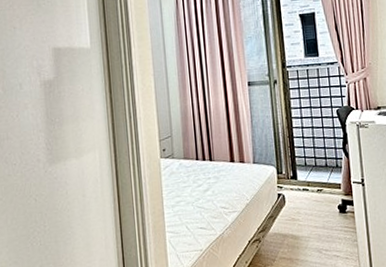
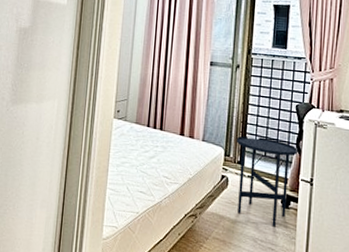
side table: none [285,147,346,234] -> present [236,135,299,227]

